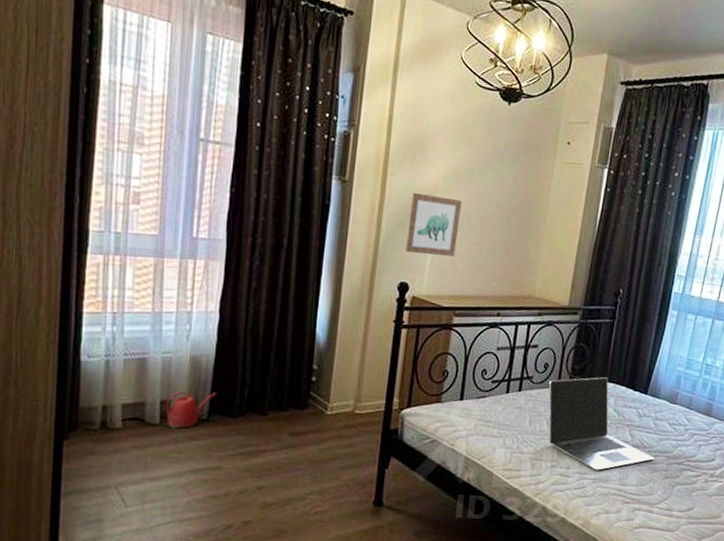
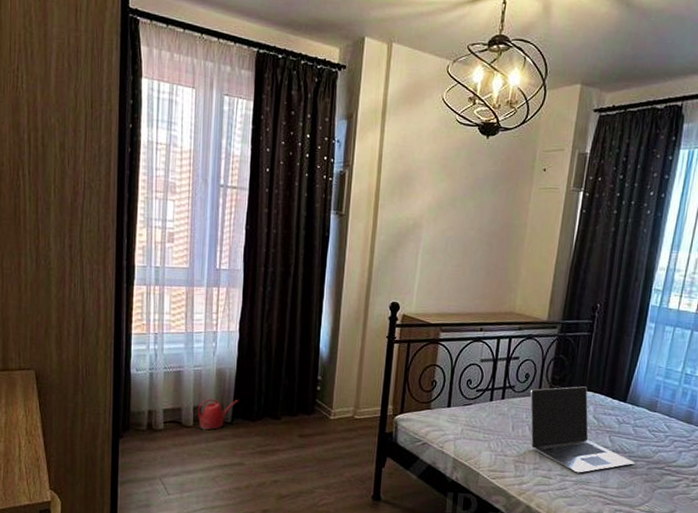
wall art: present [405,192,462,257] -> none [396,222,446,278]

